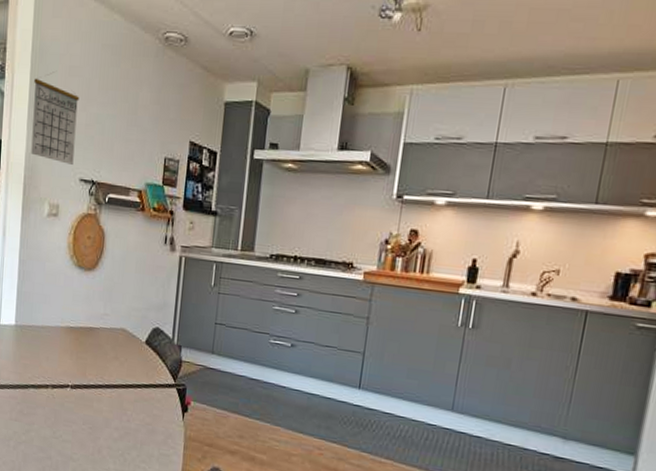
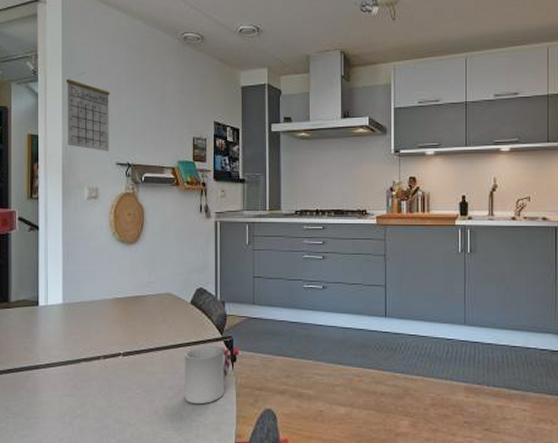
cup: none [130,390,183,451] -> present [185,345,231,404]

